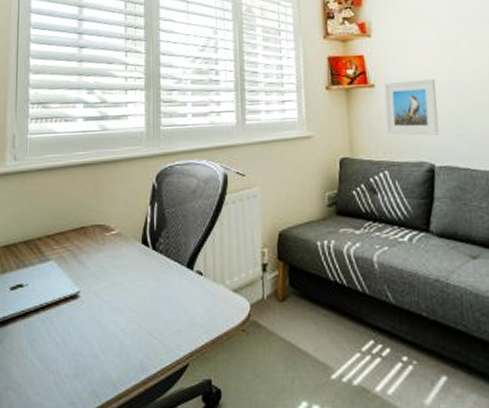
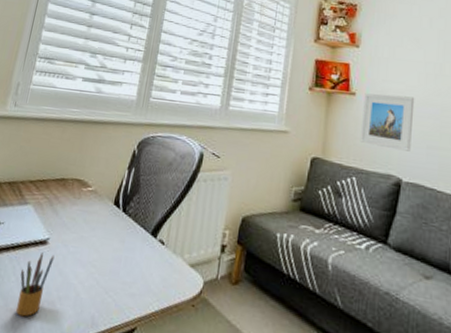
pencil box: none [55,307,89,376] -> present [16,252,55,317]

